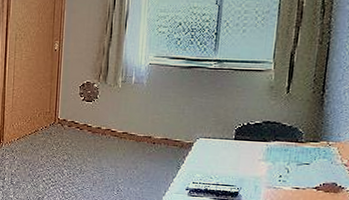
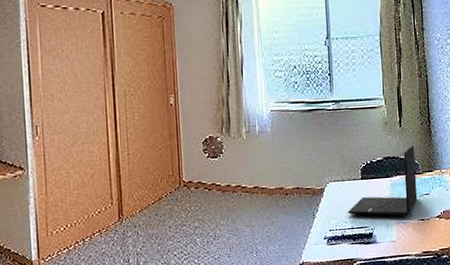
laptop: none [214,112,301,182] -> present [347,145,418,216]

